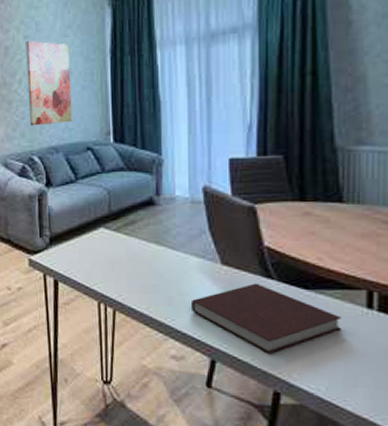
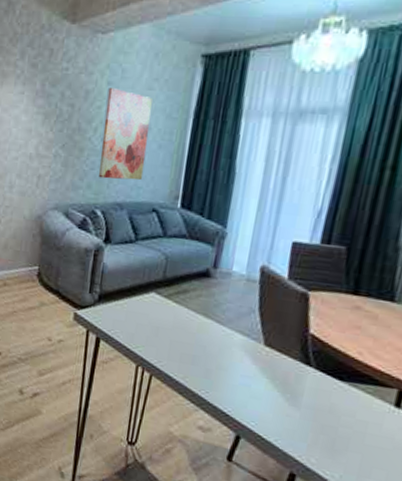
notebook: present [190,283,342,353] -> none [226,367,370,437]

